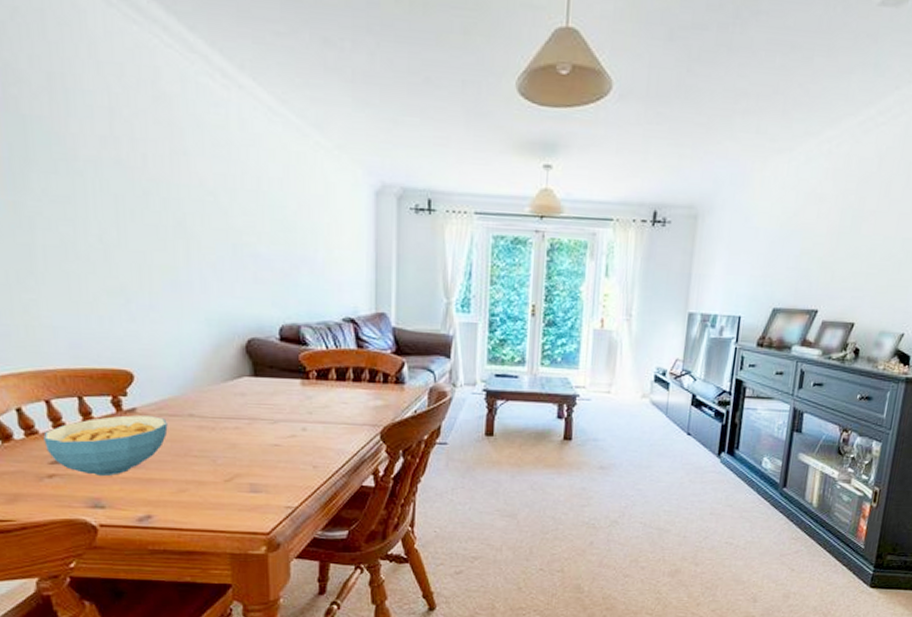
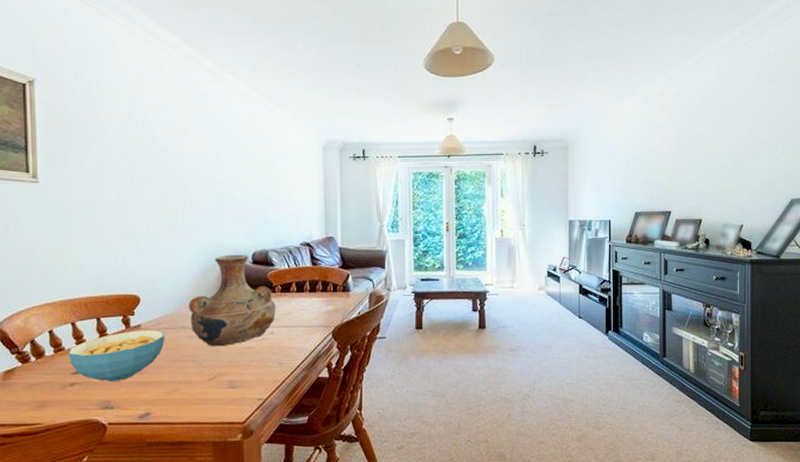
vase: none [197,327,309,441] -> present [189,254,276,346]

